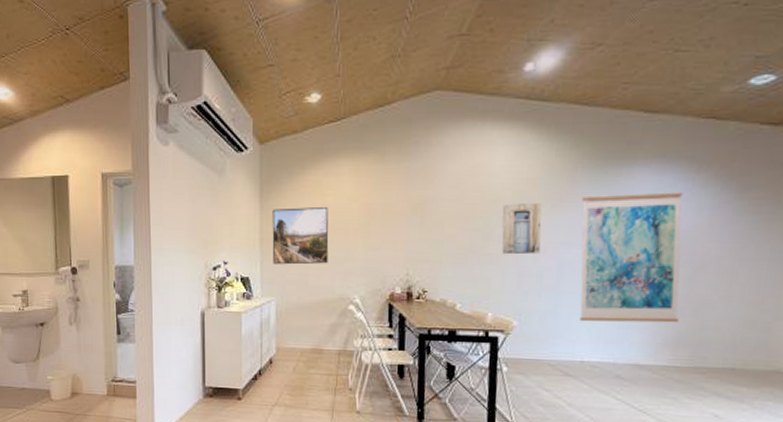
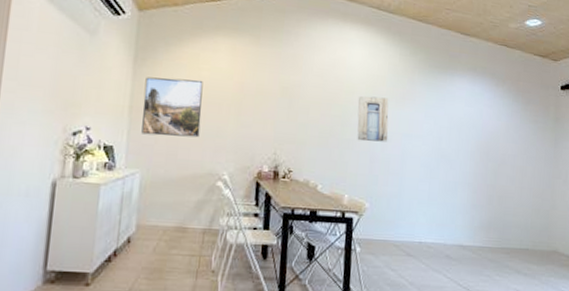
wall art: present [580,192,683,323] -> none [418,96,489,209]

